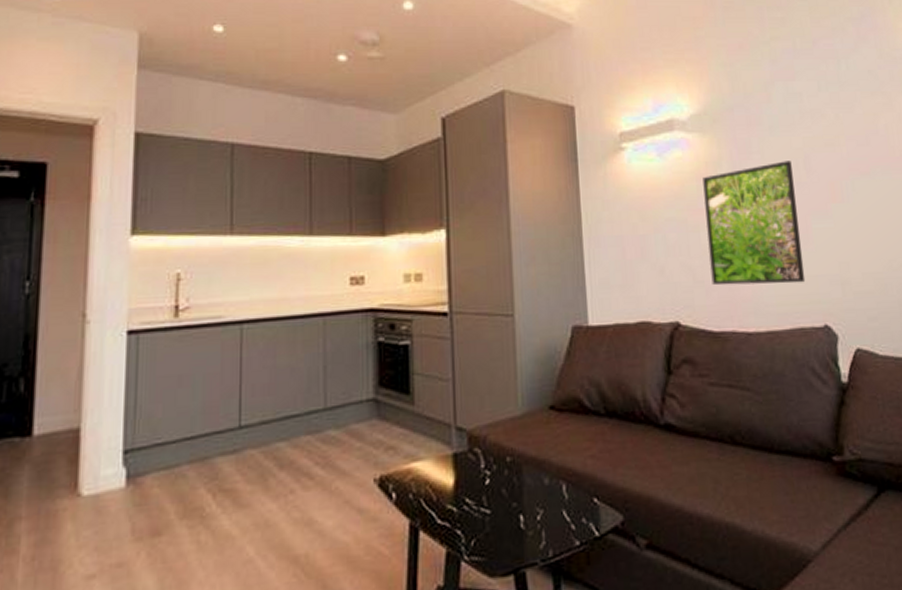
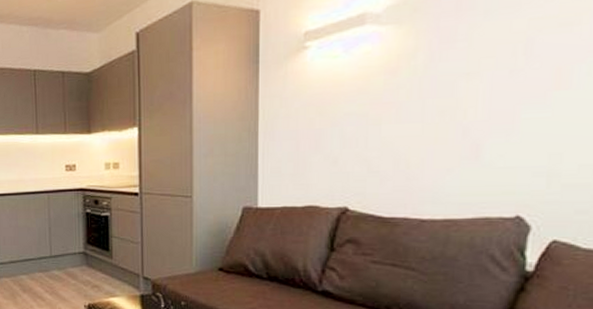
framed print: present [702,161,806,286] -> none [388,46,507,176]

